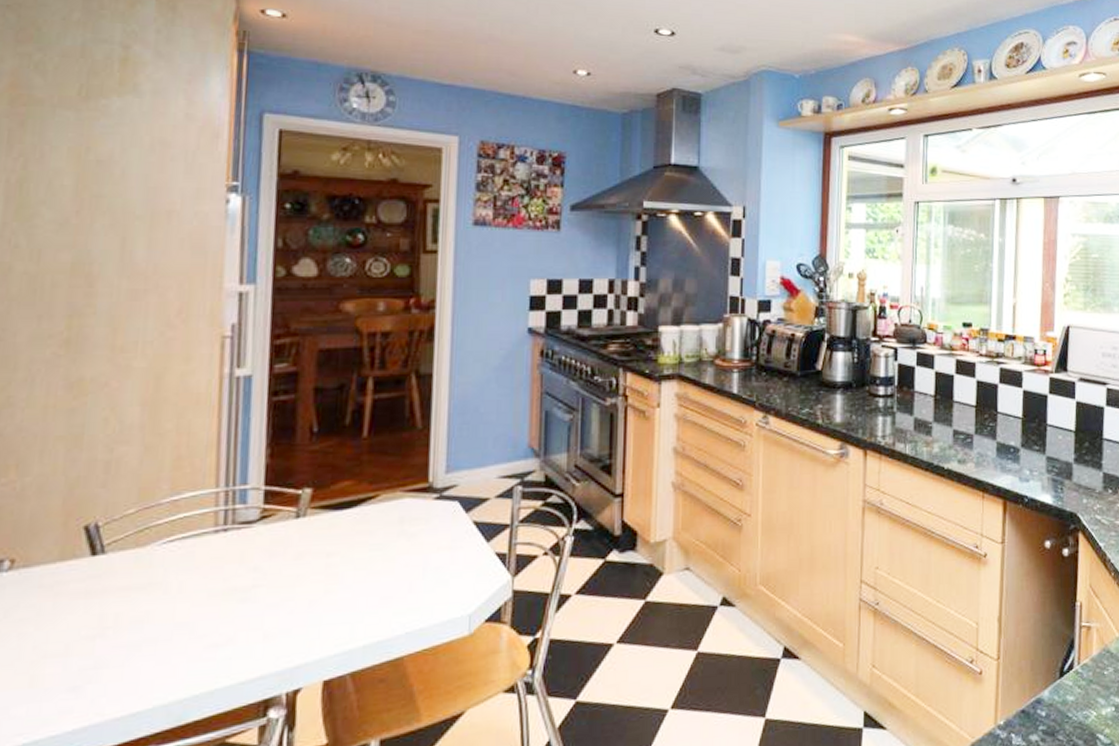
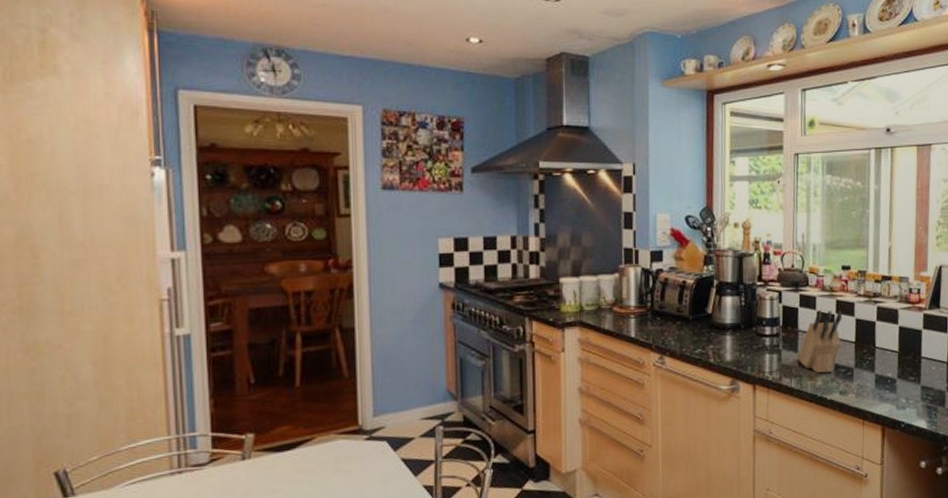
knife block: none [913,370,963,439] -> present [797,310,843,373]

